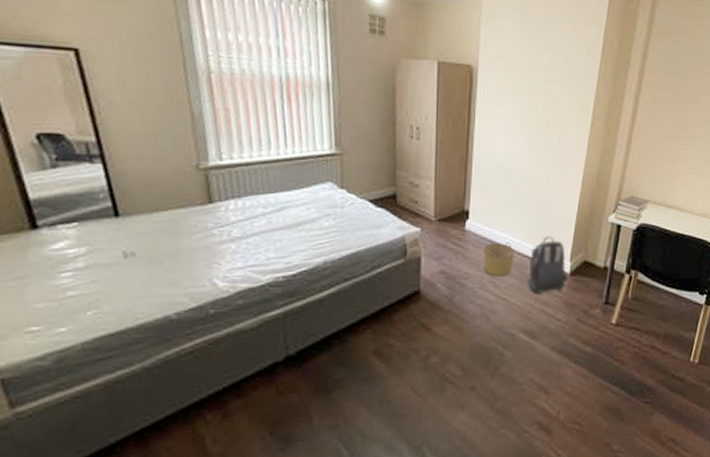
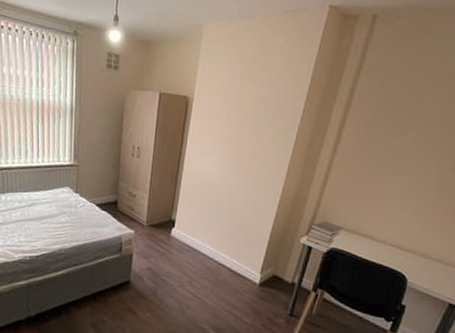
basket: present [482,242,514,277] -> none [183,249,211,279]
backpack: present [527,236,568,294] -> none [220,249,257,298]

